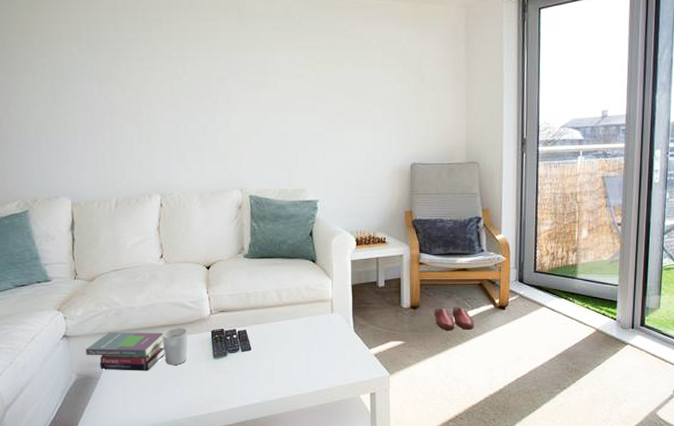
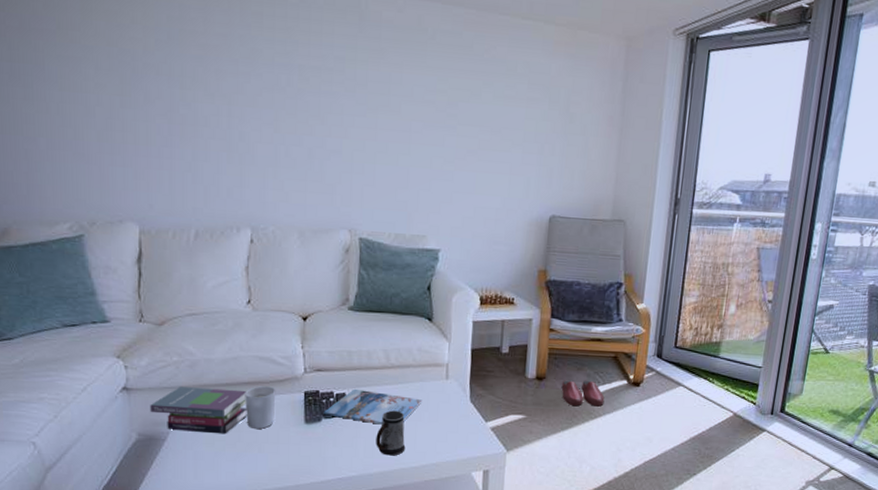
magazine: none [228,325,312,356] -> present [323,388,423,425]
mug: none [274,343,301,384] -> present [376,410,406,456]

